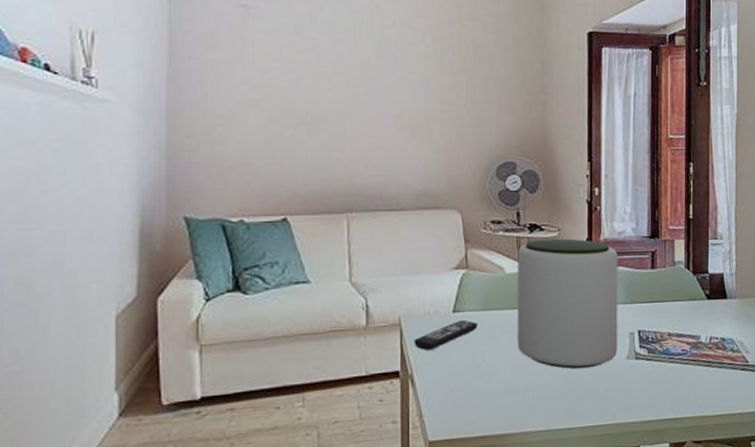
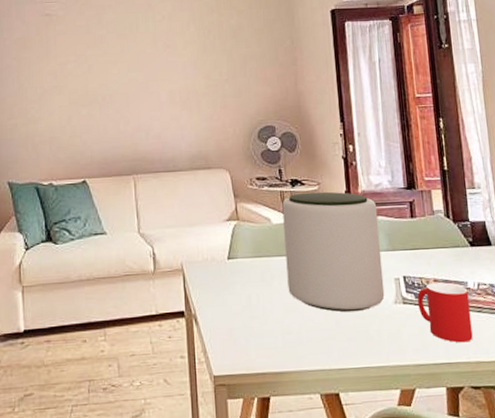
remote control: present [414,319,478,350] -> none [195,265,251,293]
cup: none [650,336,700,398] -> present [417,282,473,343]

